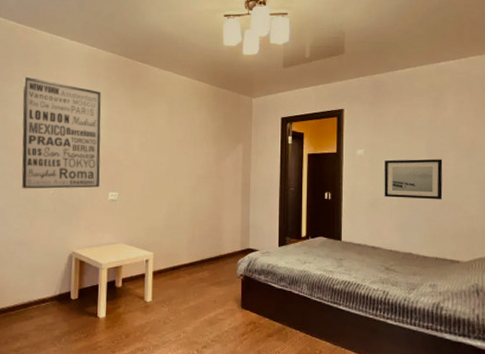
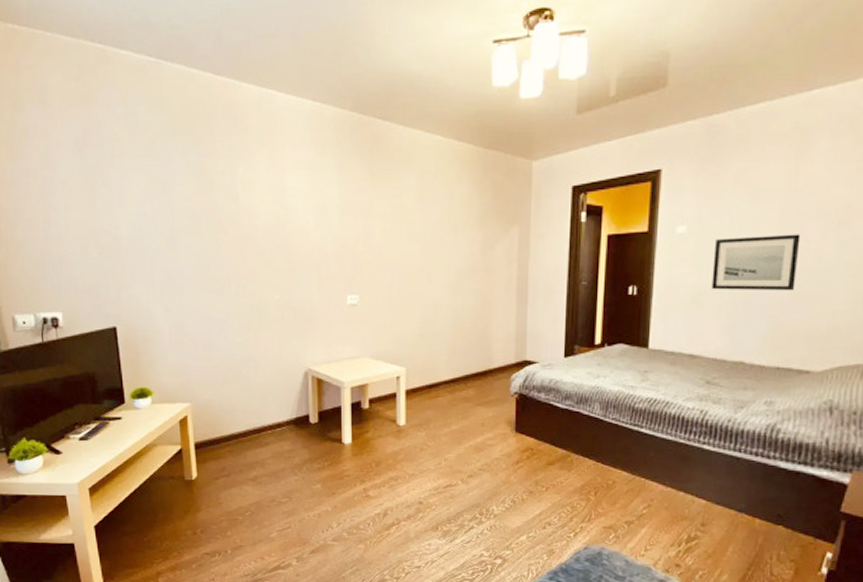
wall art: present [21,77,101,189] -> none [230,150,336,294]

